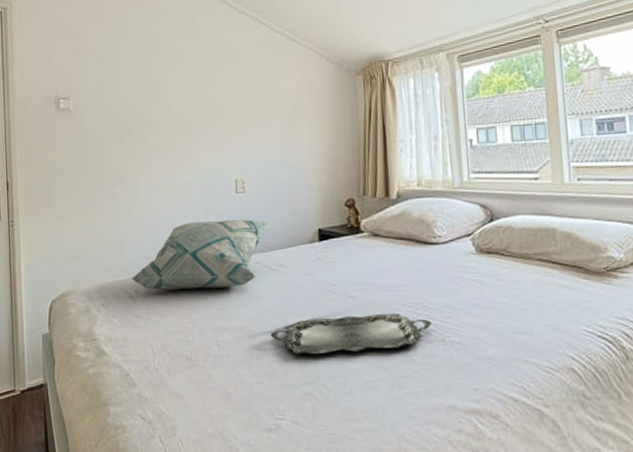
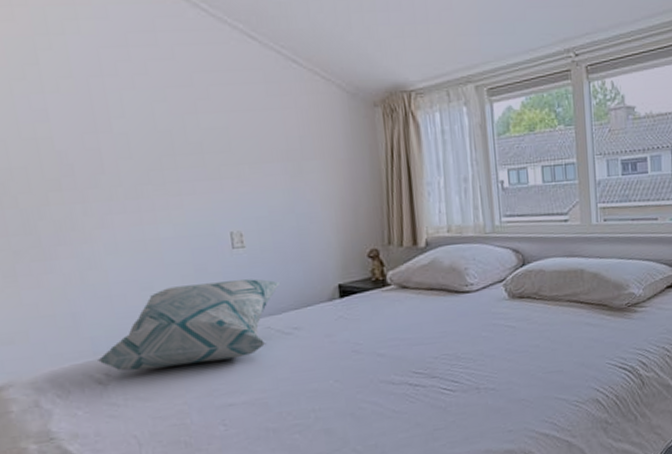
serving tray: present [270,313,432,355] -> none [288,367,466,422]

